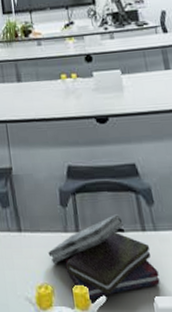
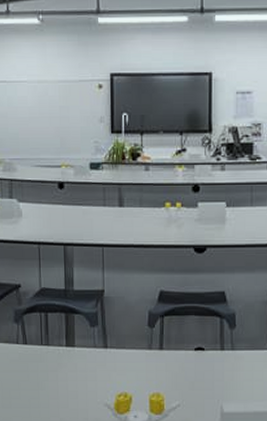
book: present [48,214,160,301] -> none [131,335,229,407]

